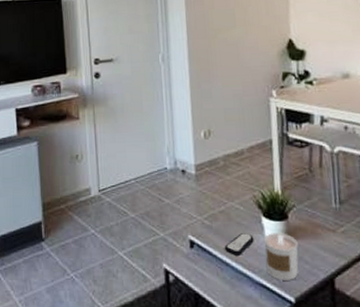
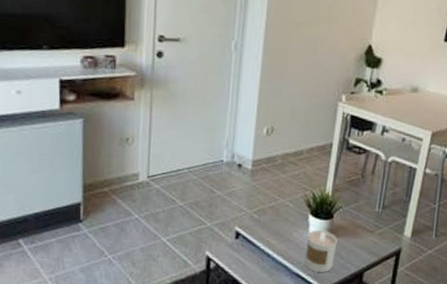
remote control: present [224,233,254,255] -> none [268,228,298,248]

